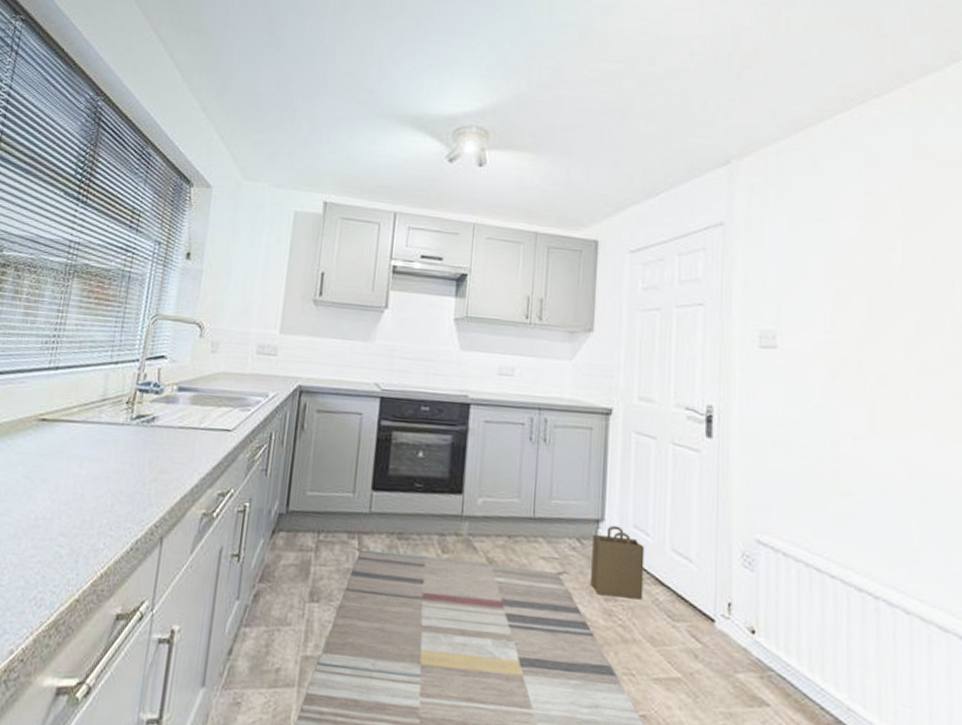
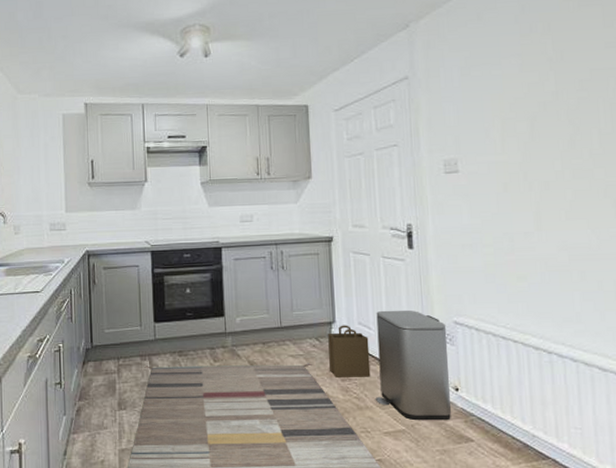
pedal bin: none [645,512,746,673] -> present [375,310,451,421]

